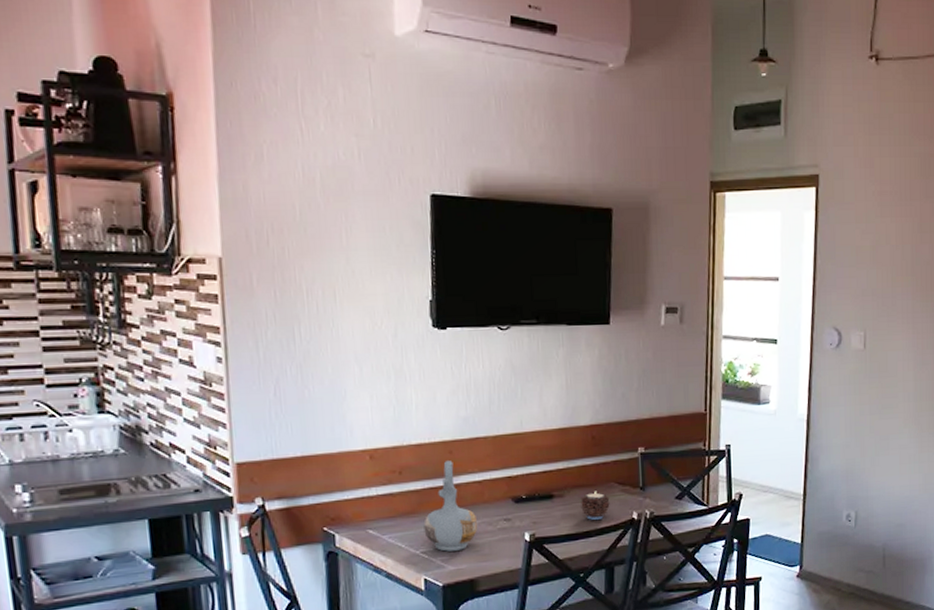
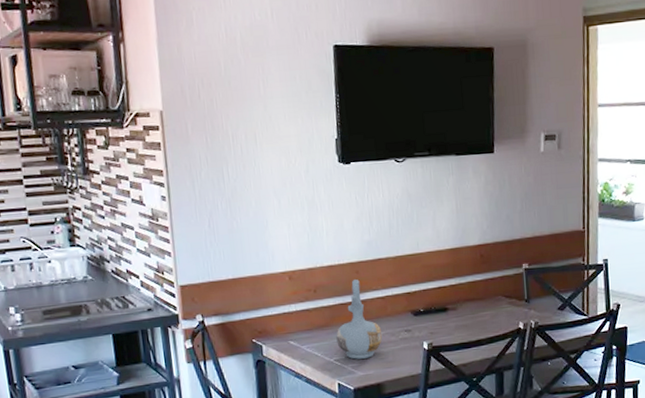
candle: present [581,491,610,520] -> none [472,304,499,330]

